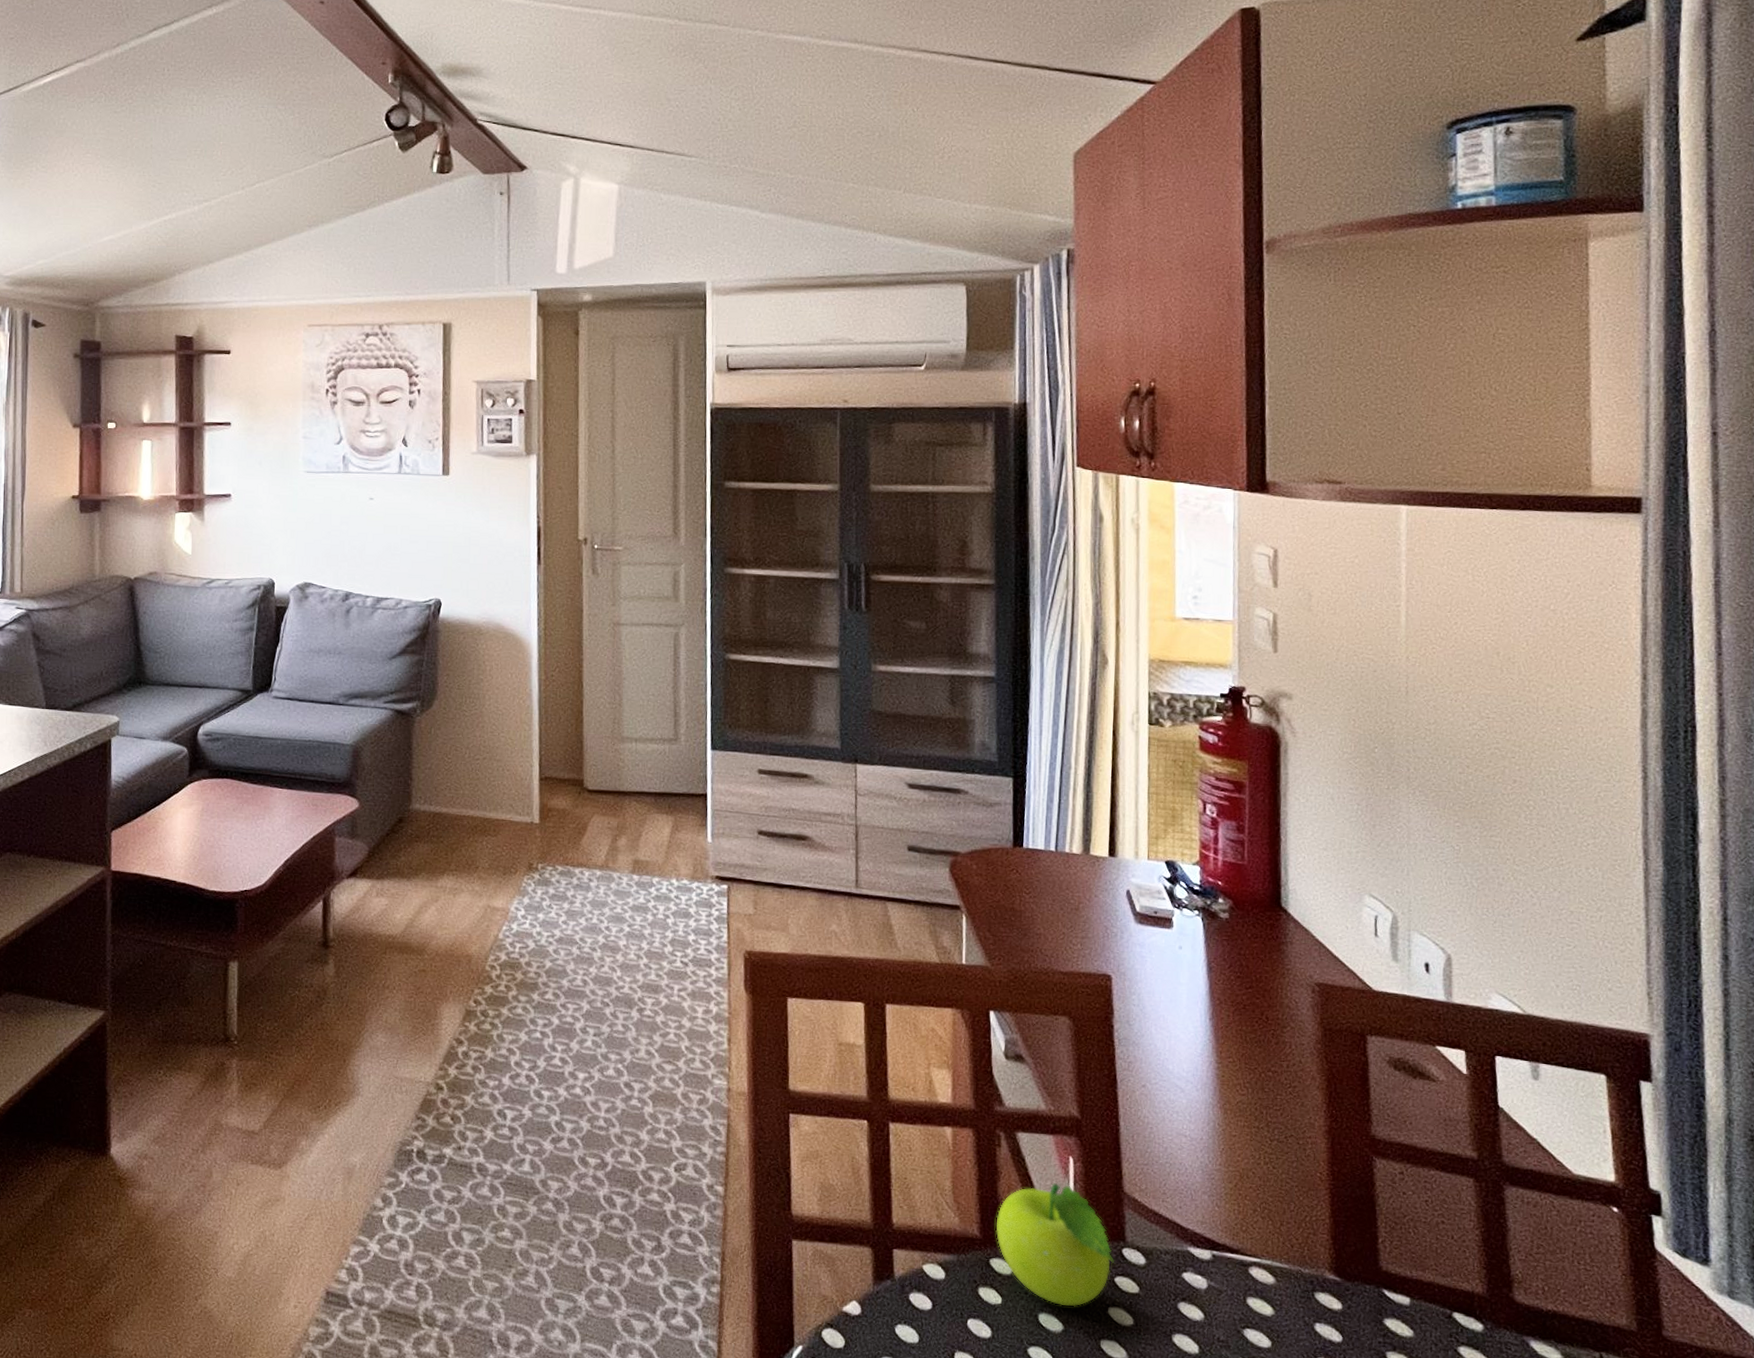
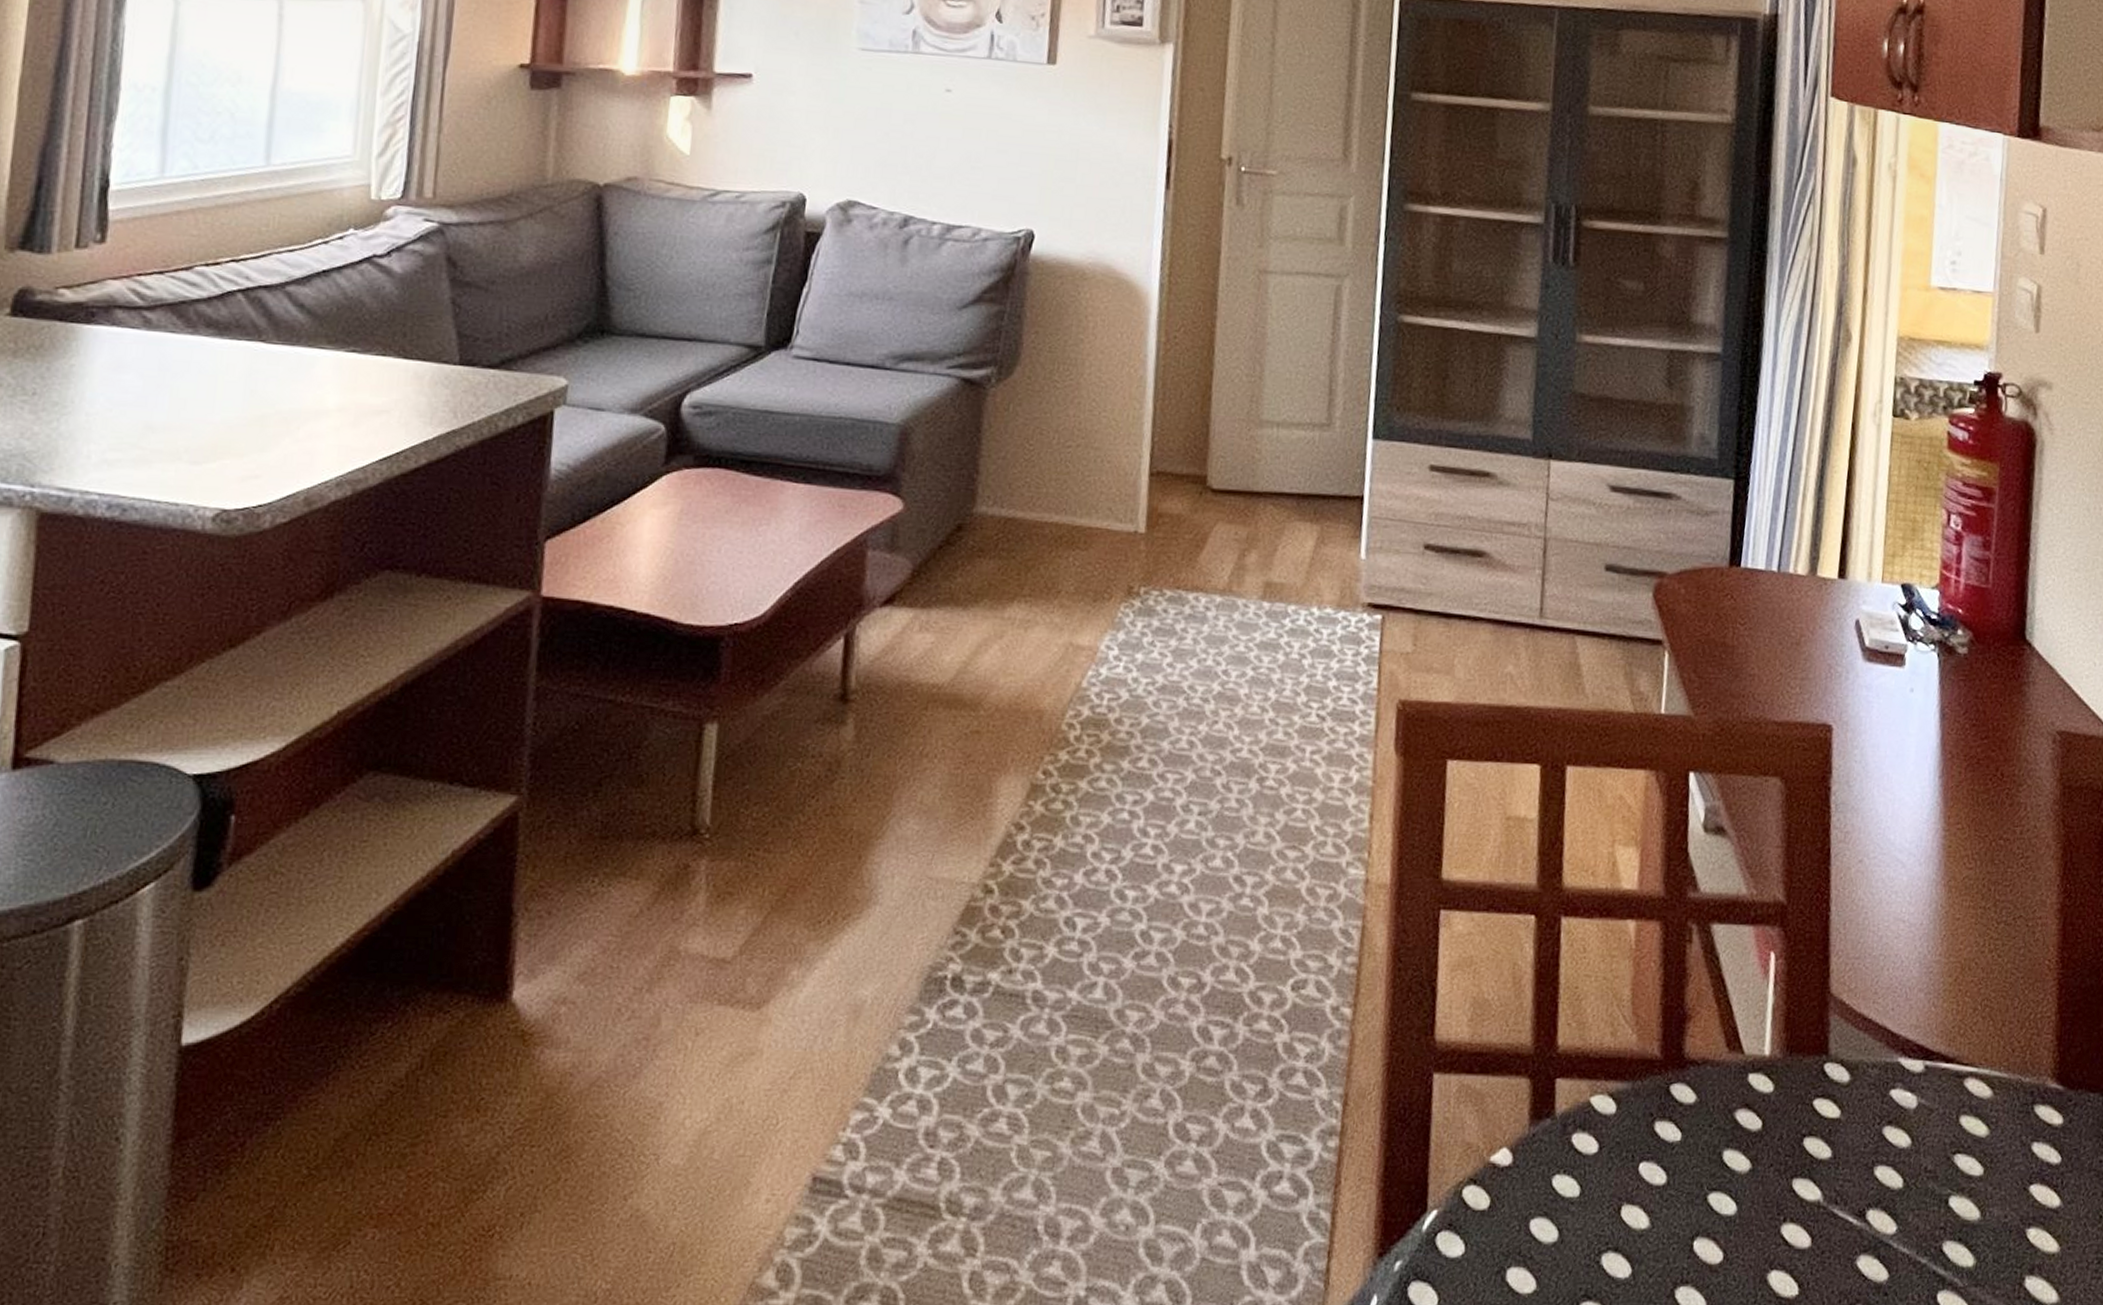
fruit: present [995,1182,1114,1307] -> none [1679,984,1814,1140]

